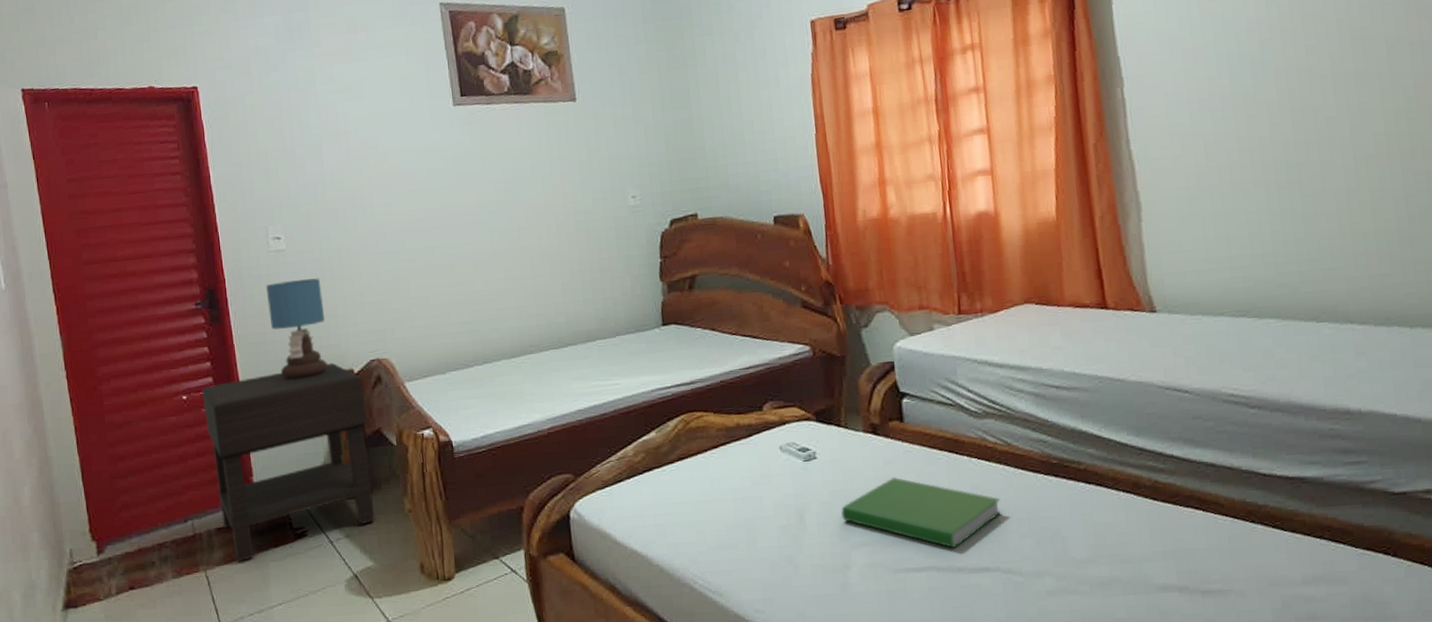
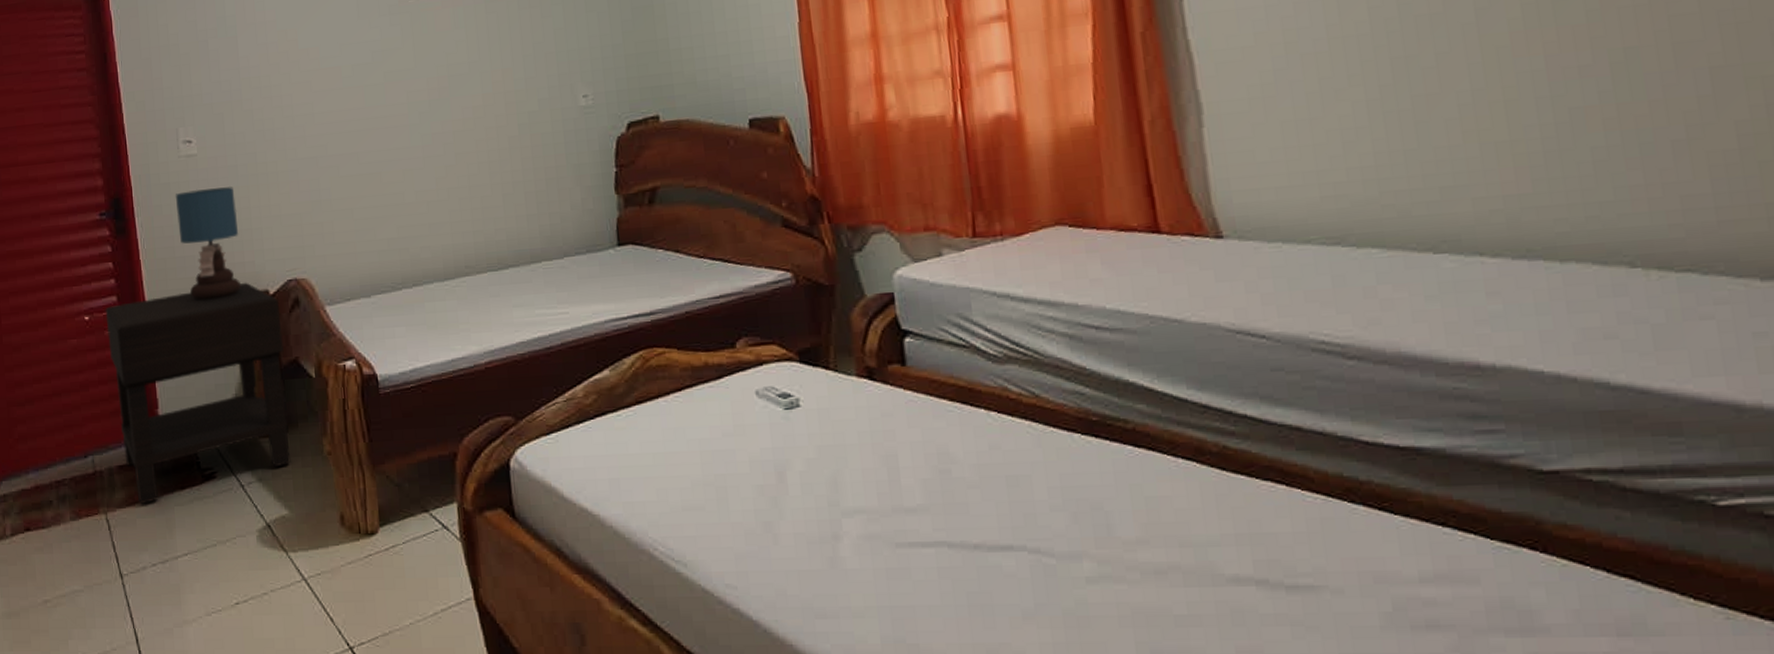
hardcover book: present [841,476,1001,549] -> none [830,431,1027,521]

